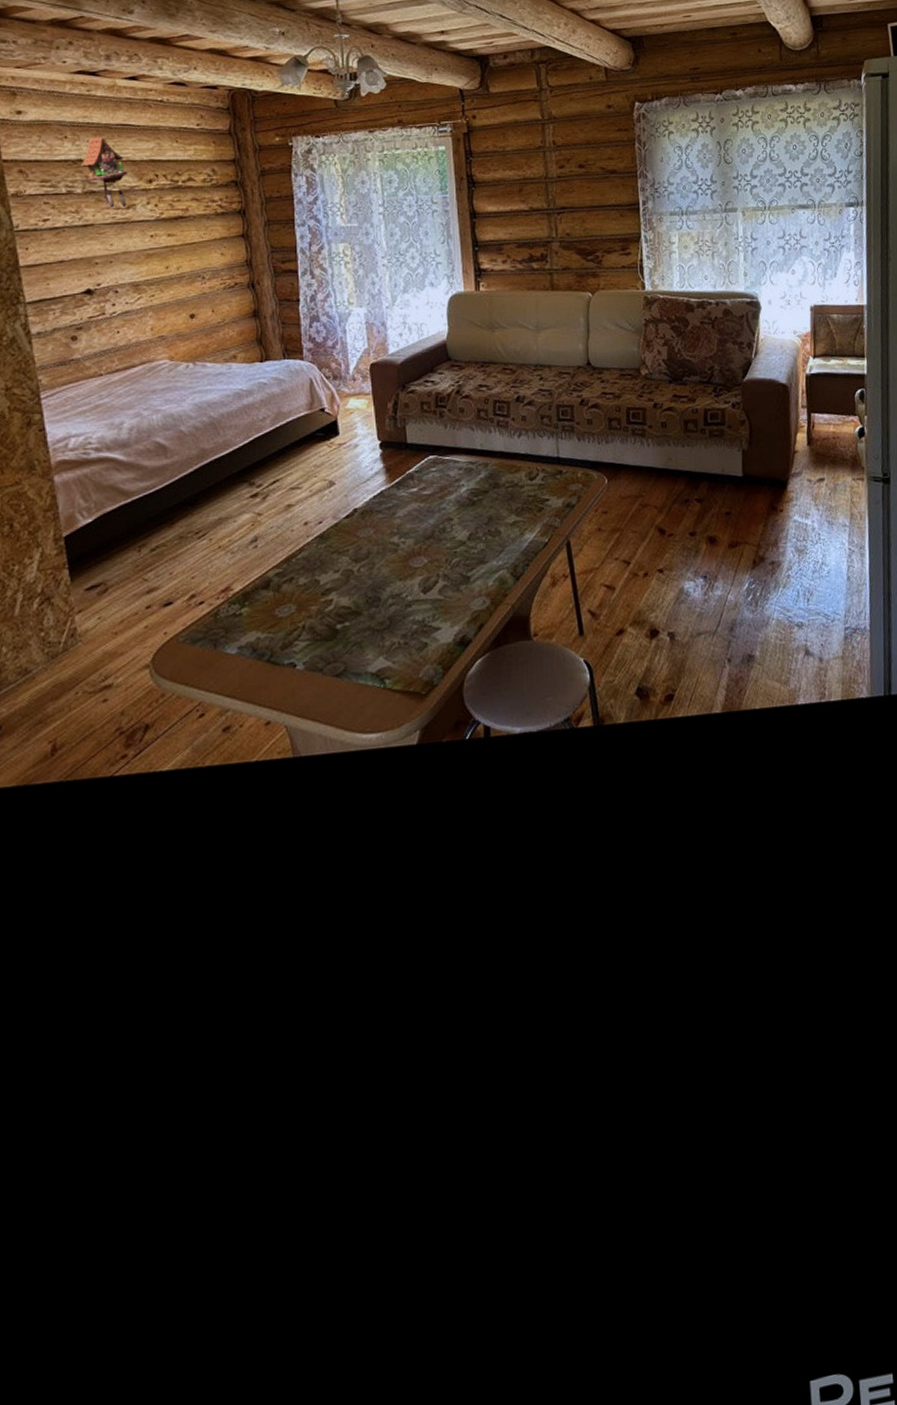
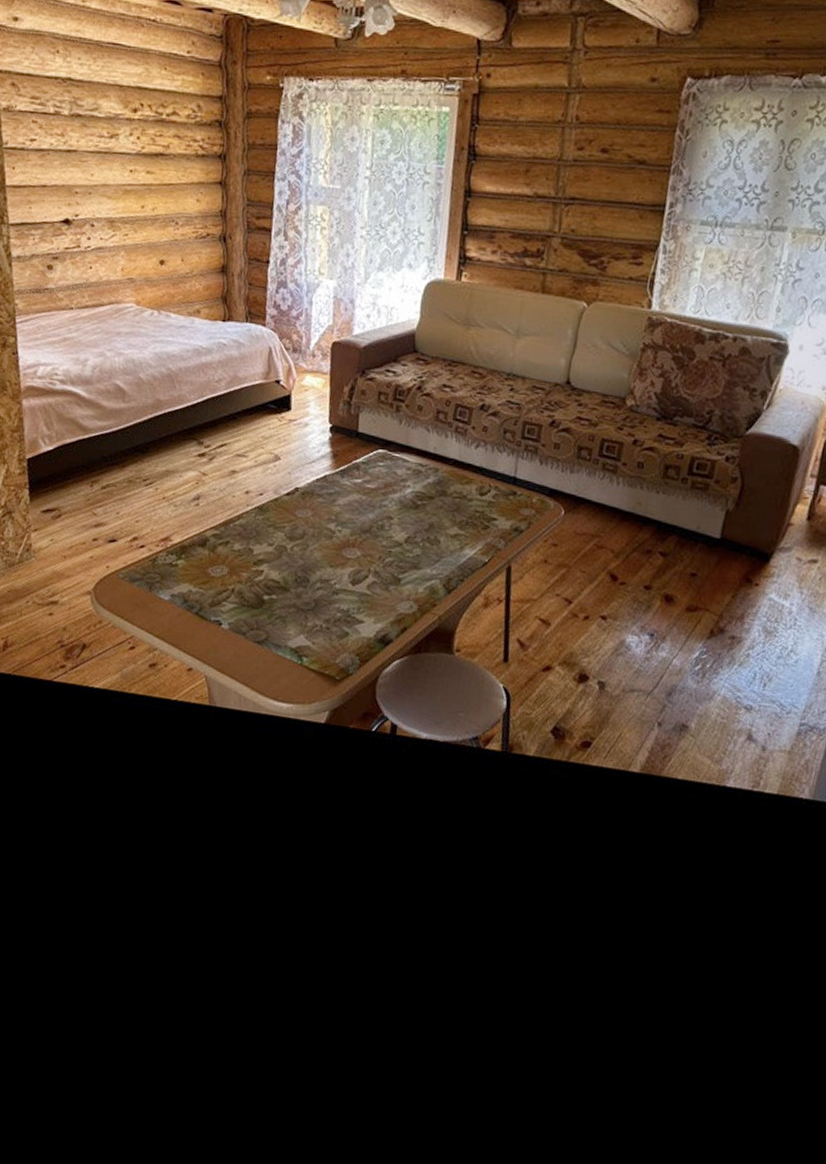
cuckoo clock: present [80,137,128,208] -> none [69,54,114,136]

